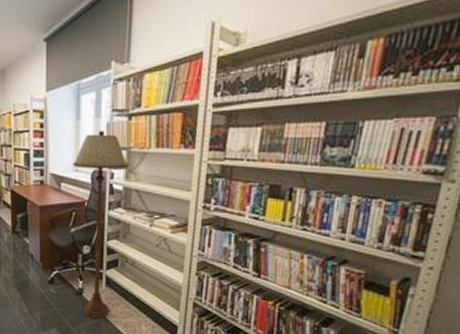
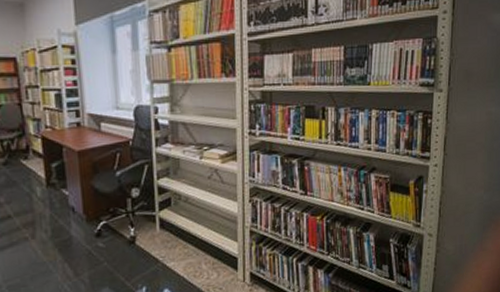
floor lamp: present [73,130,129,319] -> none [113,63,173,267]

